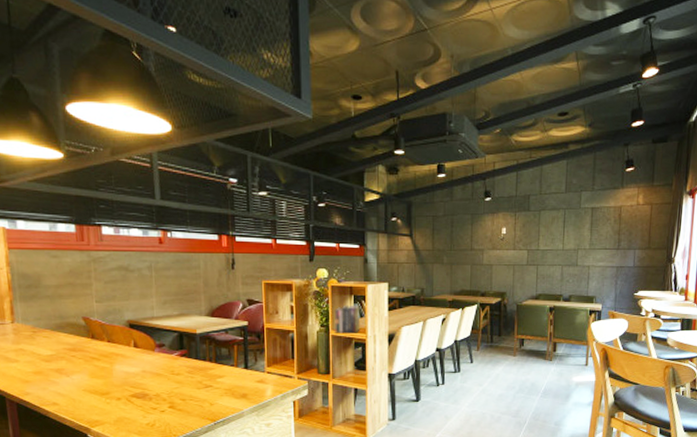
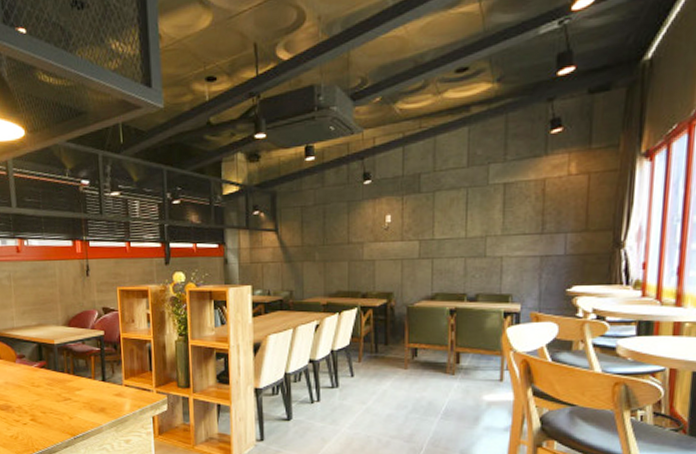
books: present [334,305,361,334] -> none [193,311,222,343]

